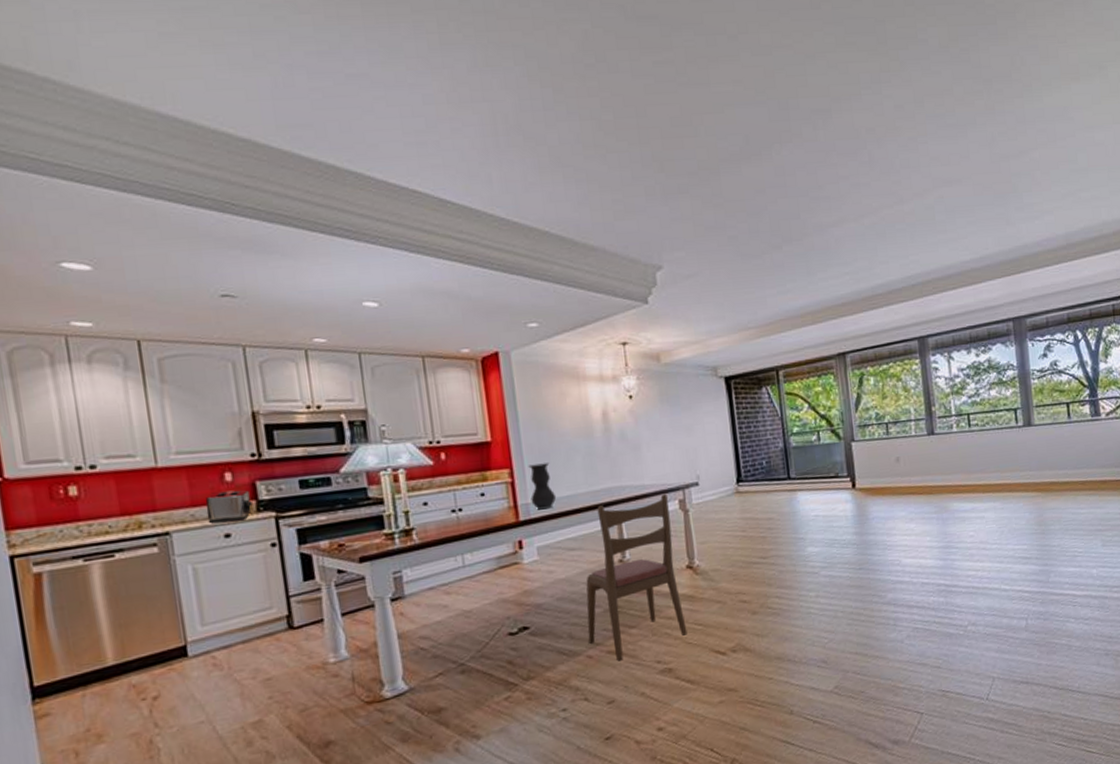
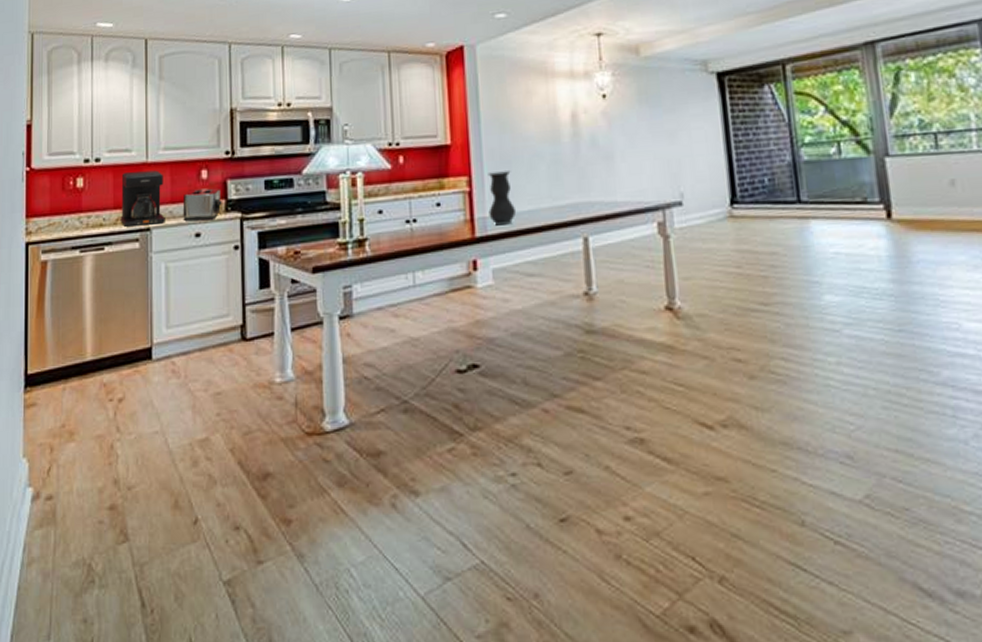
coffee maker: none [126,475,187,533] -> present [120,170,165,227]
dining chair: present [586,493,687,661] -> none [544,213,665,421]

